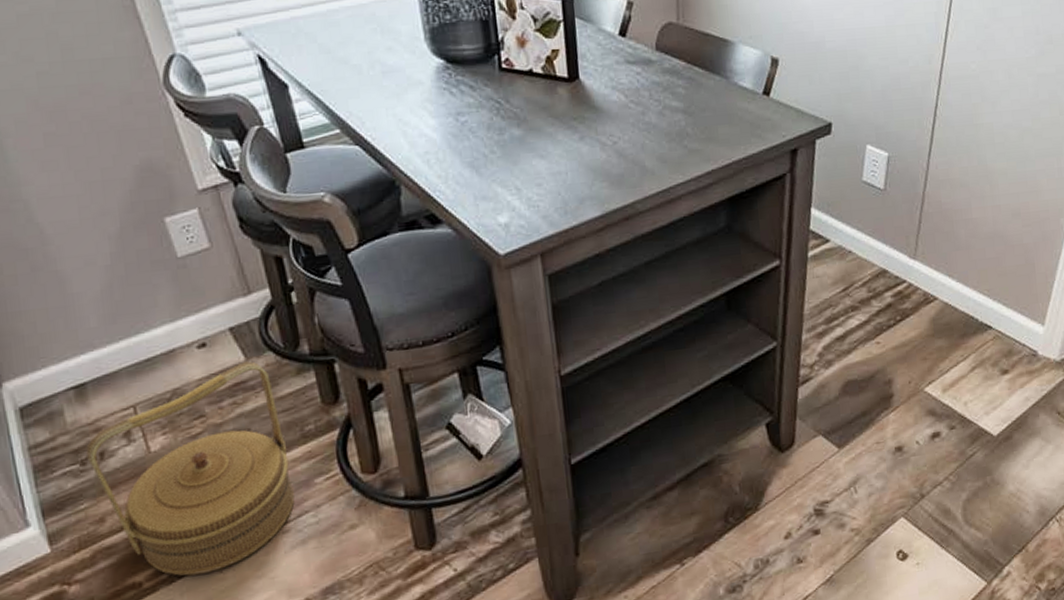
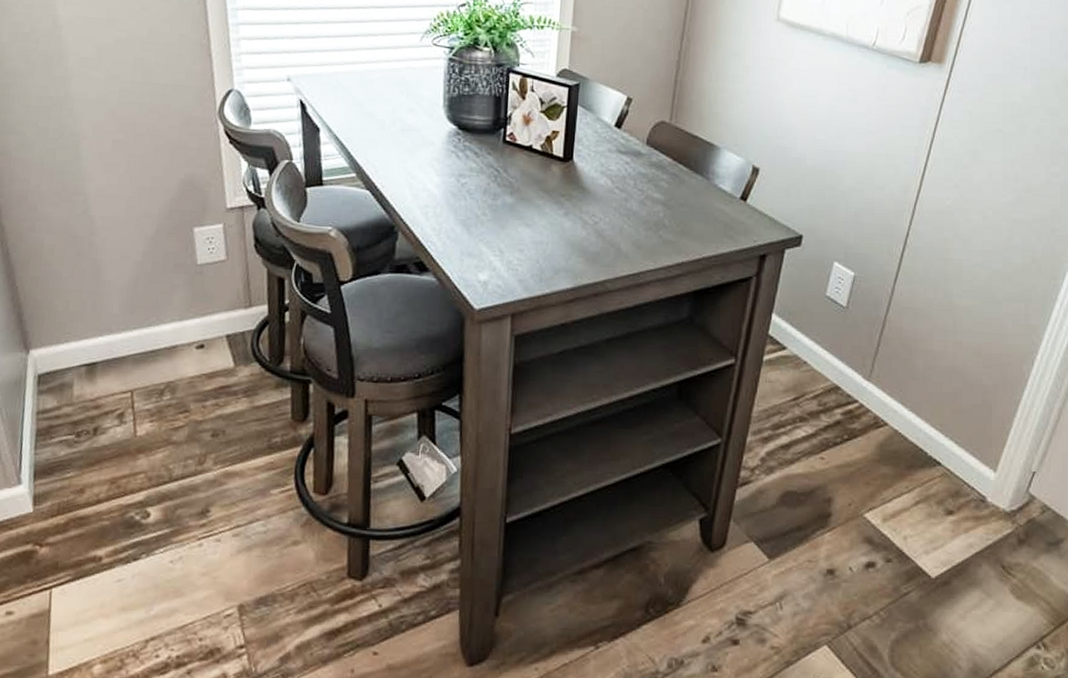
basket: present [86,361,295,576] -> none [82,368,253,561]

